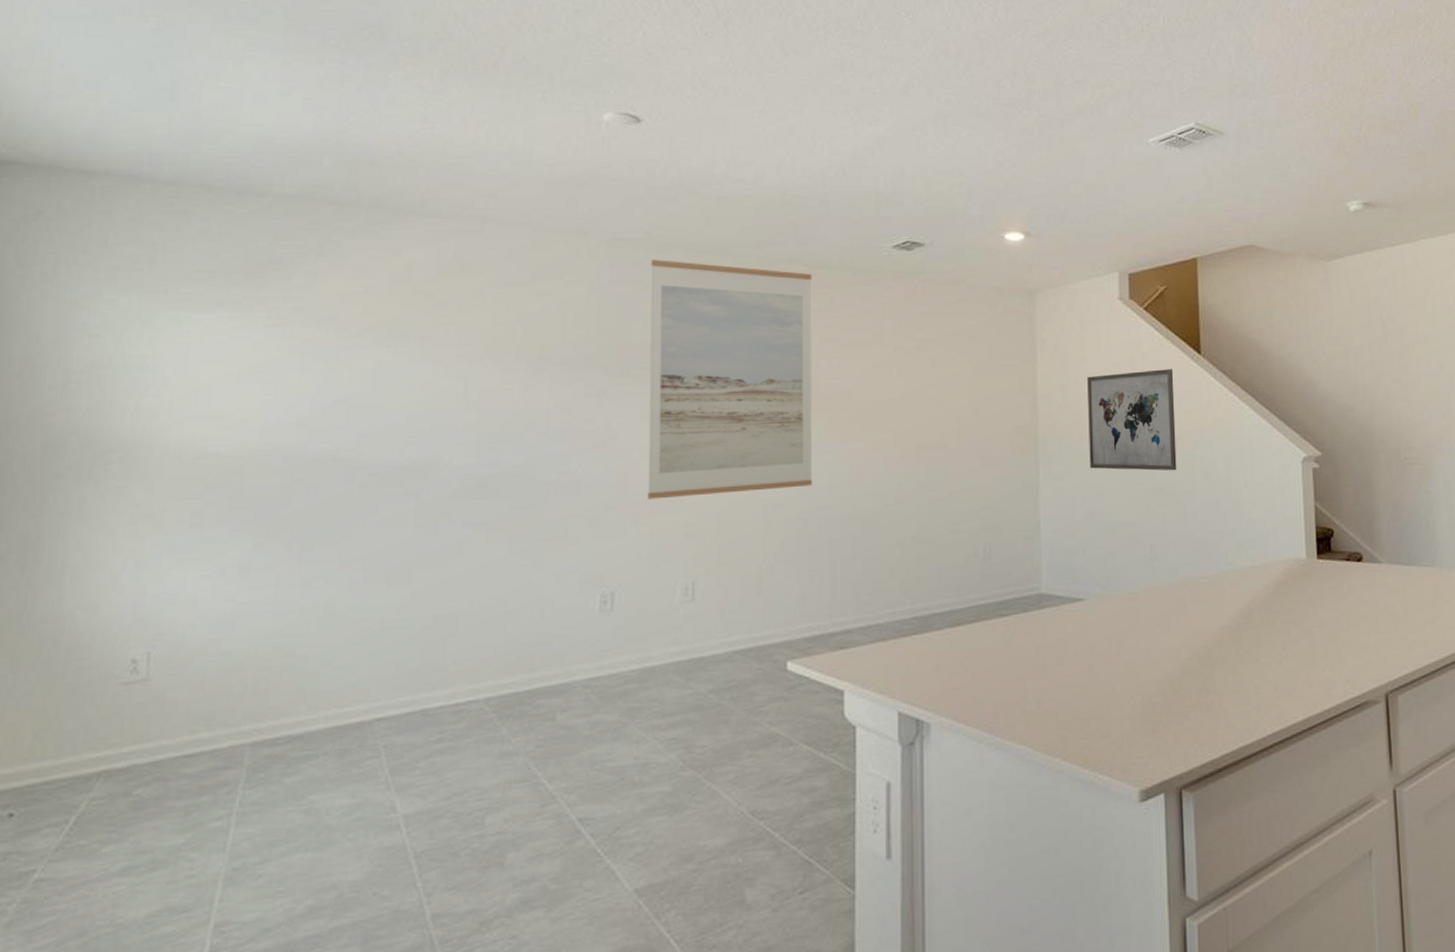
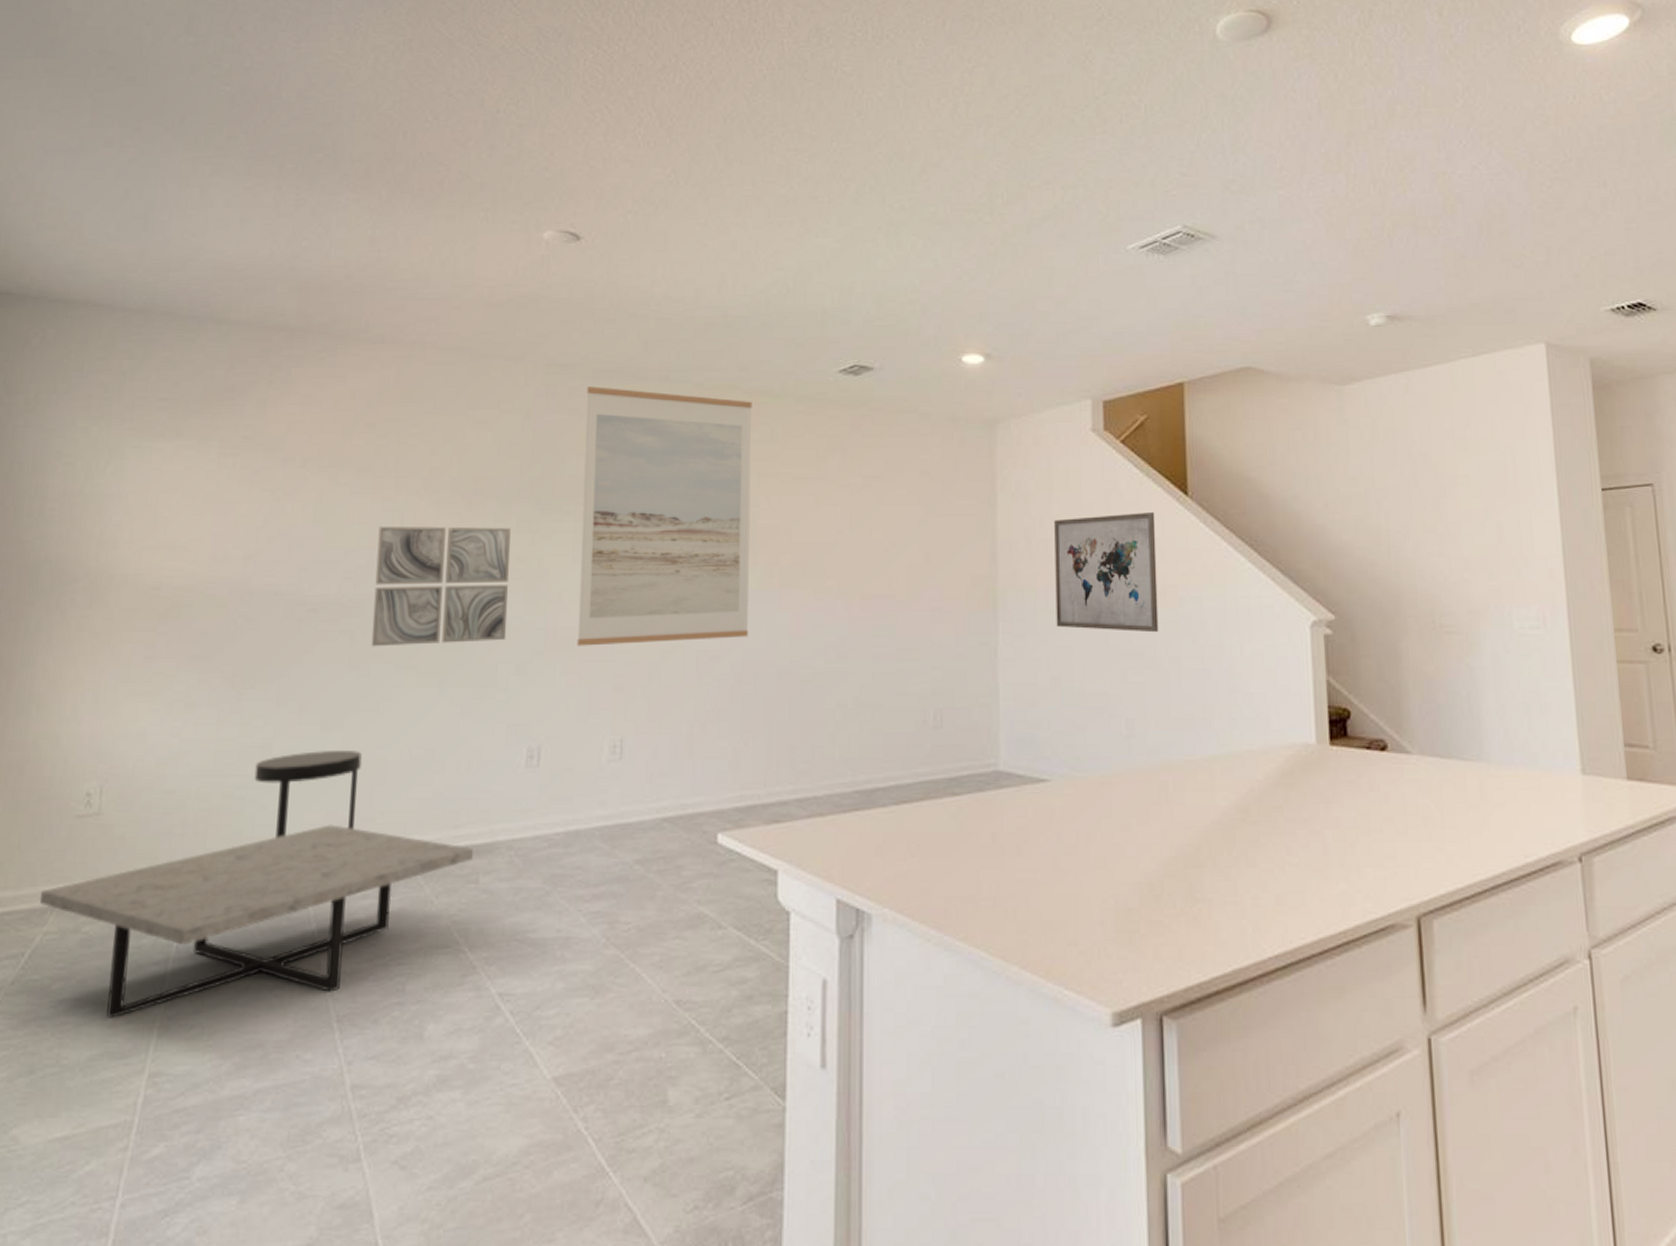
coffee table: none [83,675,549,875] -> present [39,824,473,1018]
side table: none [318,605,433,692] -> present [254,751,363,839]
wall art: none [437,391,578,507] -> present [371,526,511,647]

